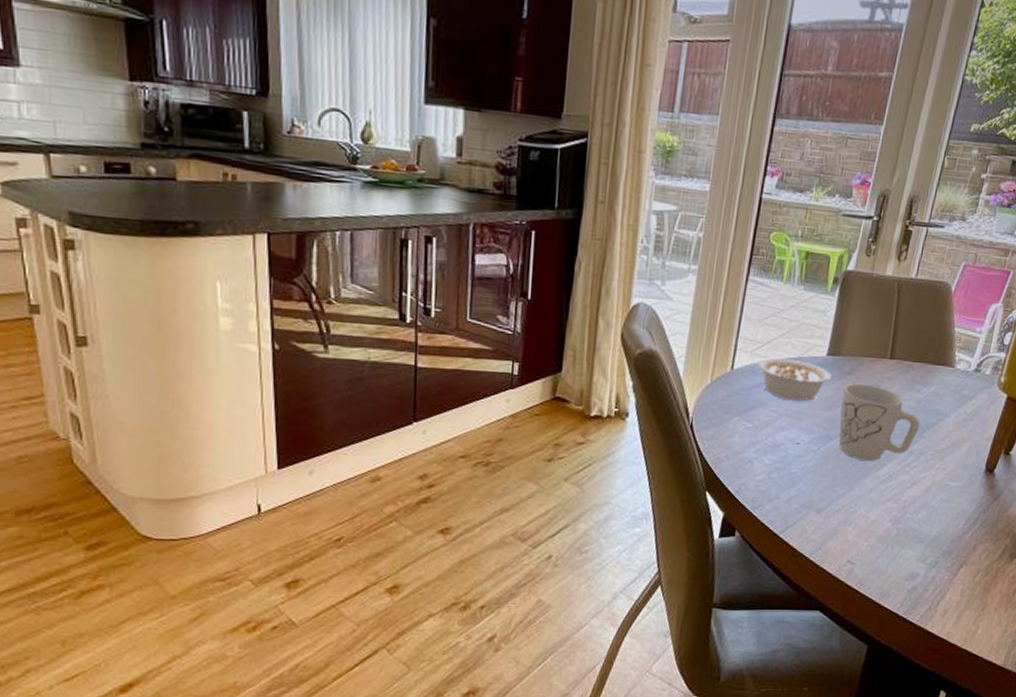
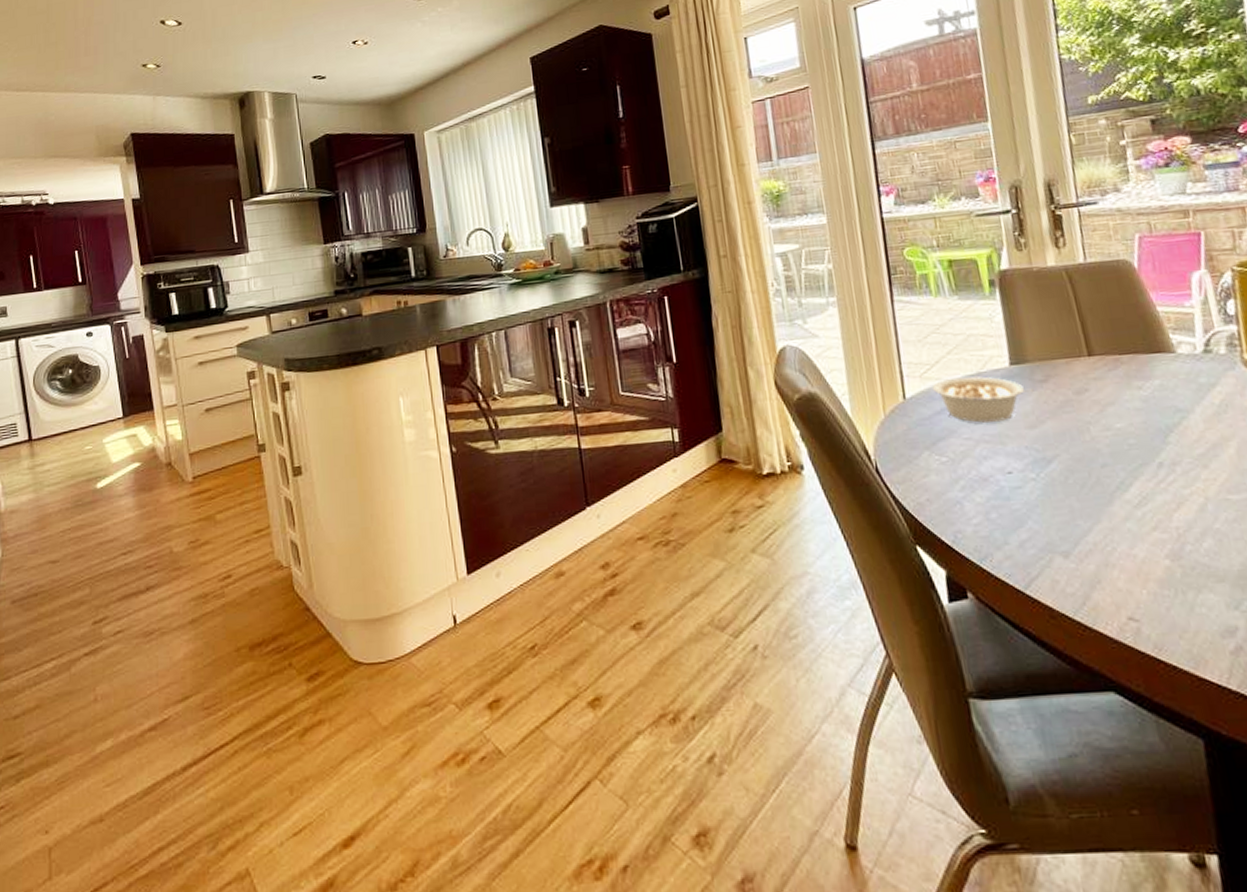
mug: present [839,383,920,462] -> none [1044,390,1160,483]

